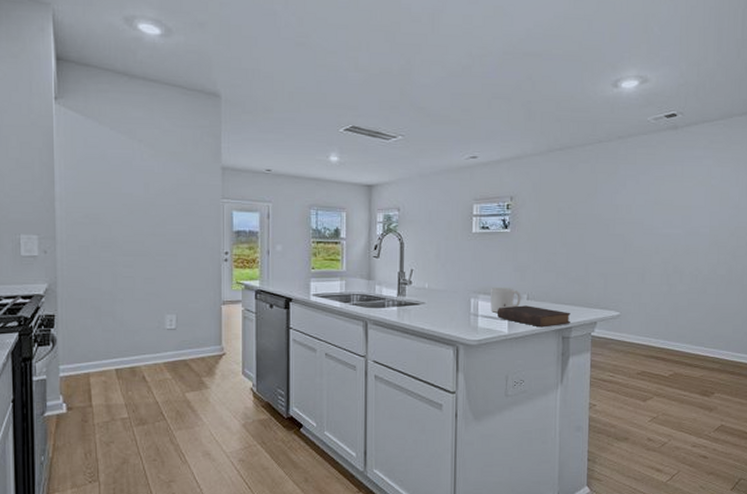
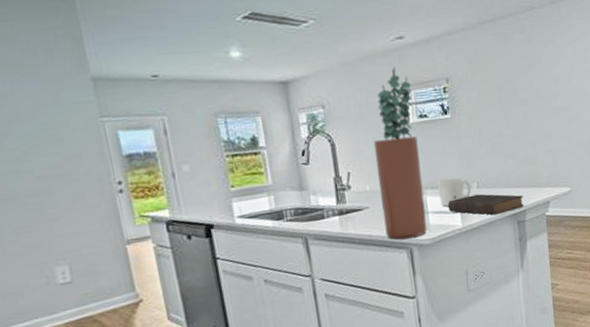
vase: none [436,182,478,337] -> present [373,66,427,240]

